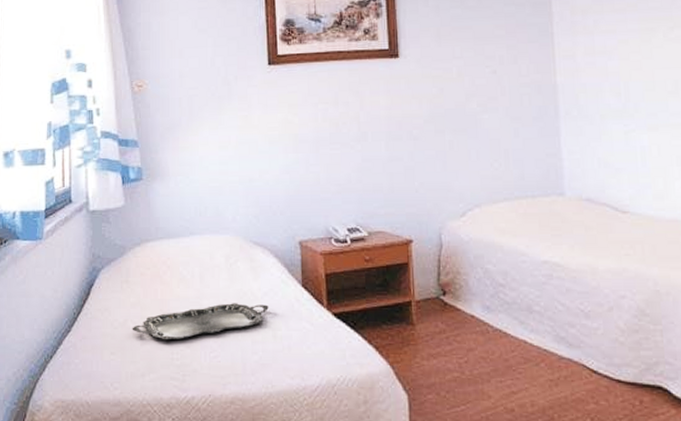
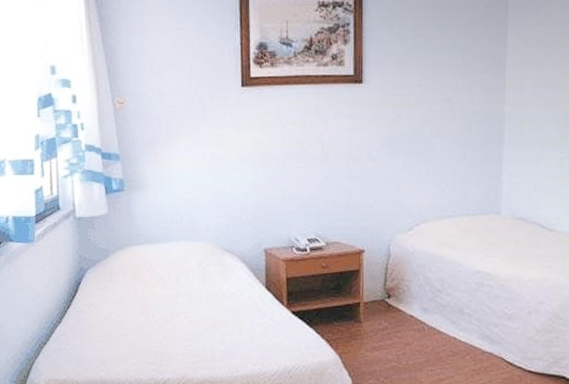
serving tray: present [132,303,269,340] -> none [115,301,236,332]

